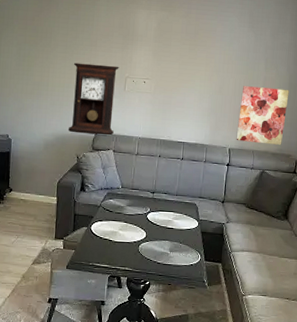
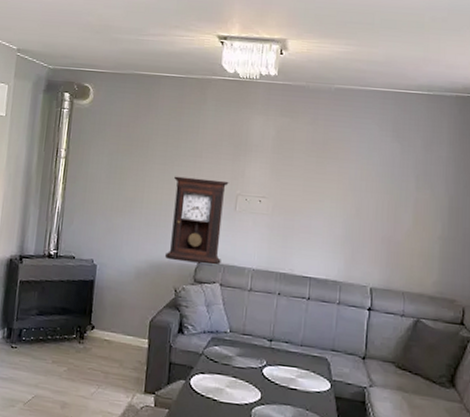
wall art: present [236,86,289,145] -> none [379,209,450,286]

